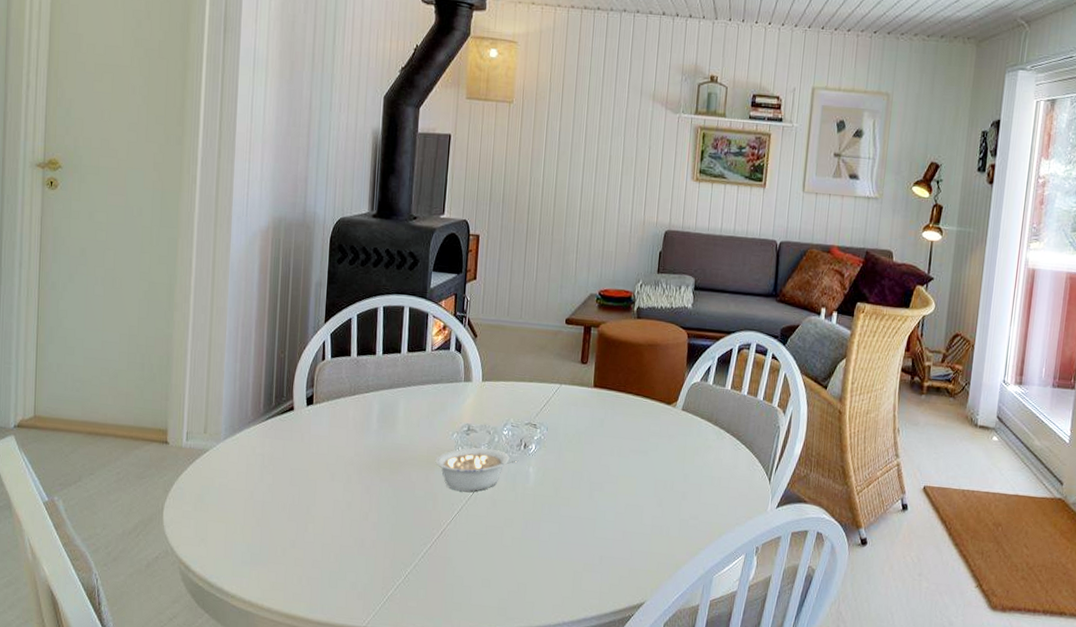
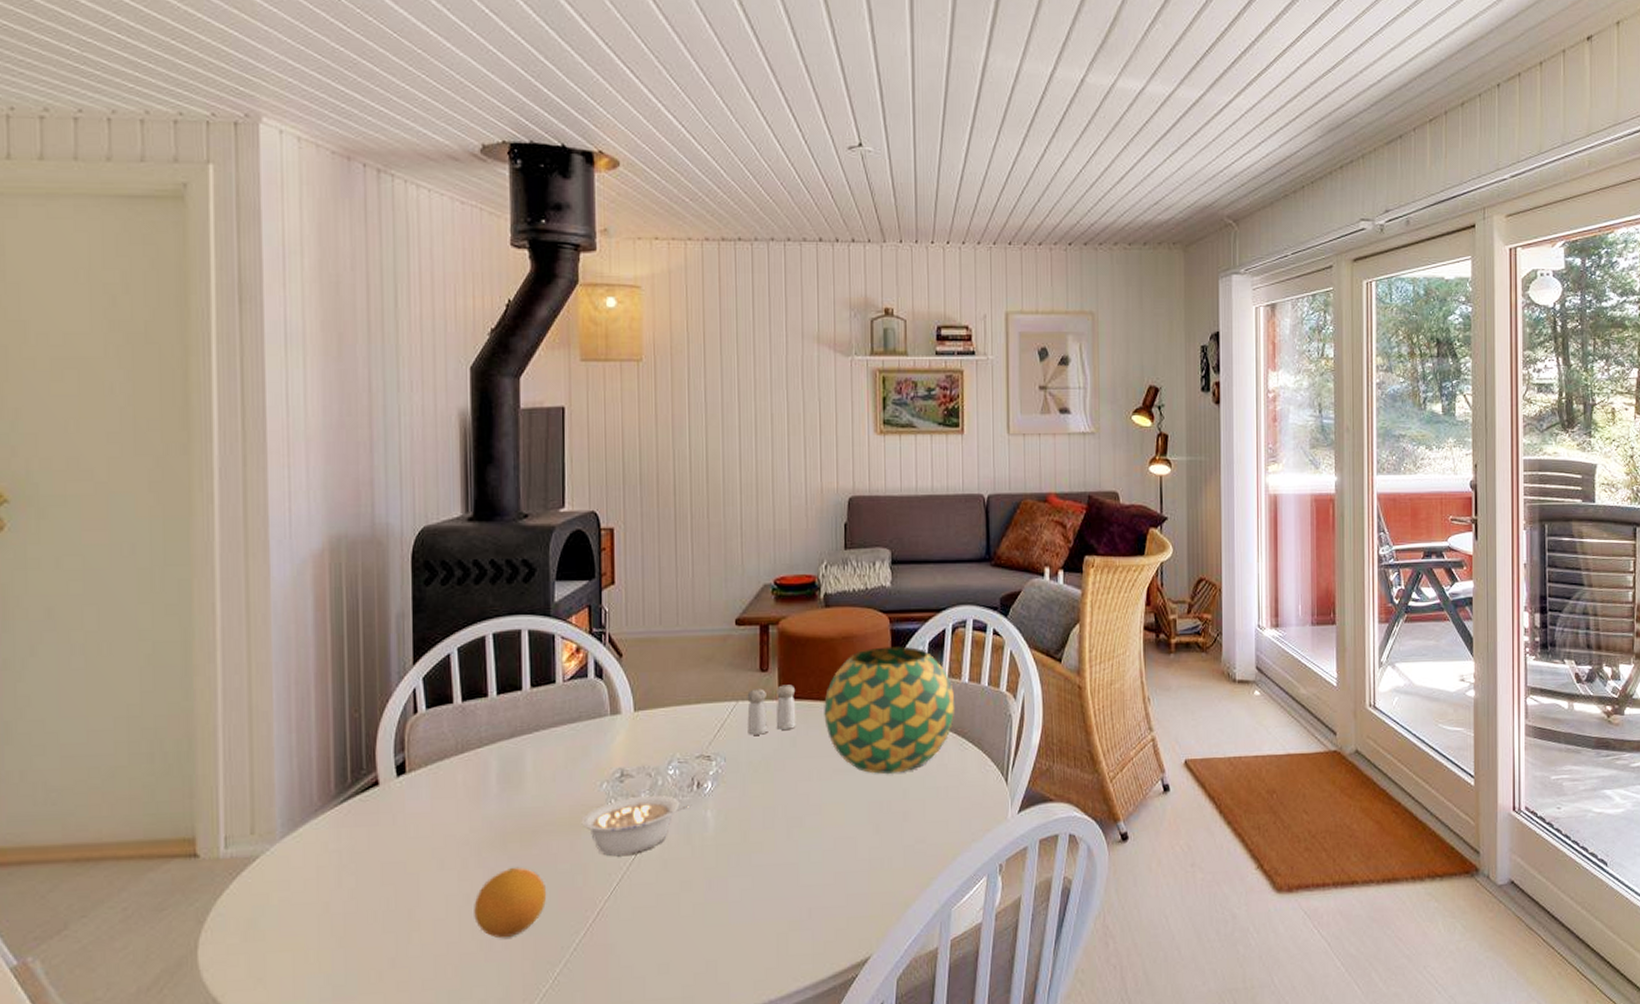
fruit: none [352,487,406,539] -> present [474,868,547,938]
salt and pepper shaker: none [567,376,607,414] -> present [747,684,796,735]
decorative ball: none [627,356,735,461] -> present [824,646,955,775]

